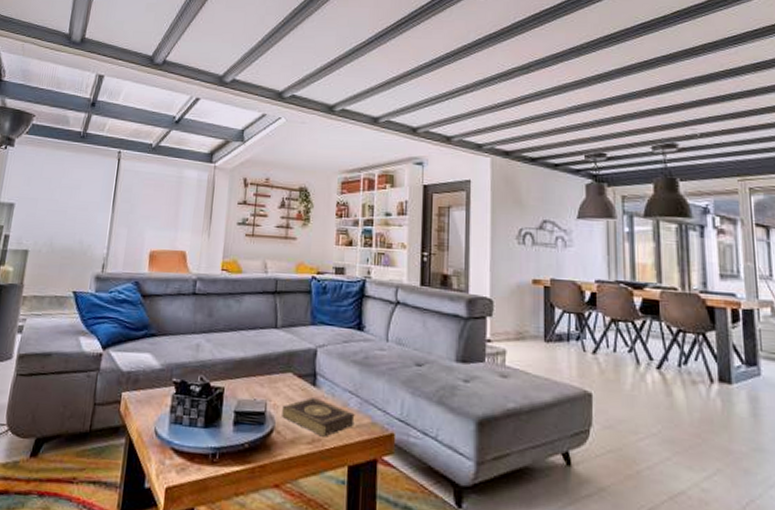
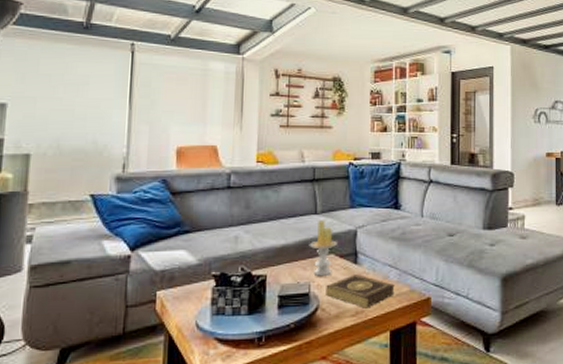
candle: none [267,335,298,396] -> present [309,220,339,277]

